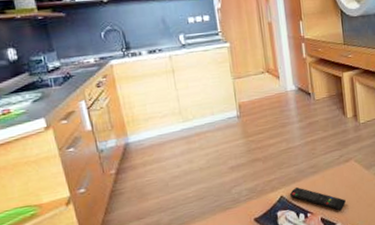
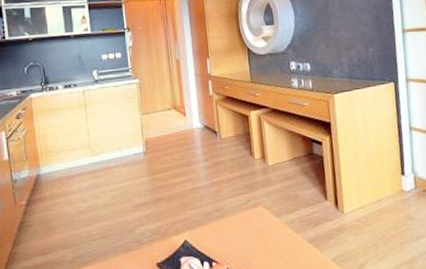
remote control: present [289,187,346,211] -> none [193,232,254,262]

